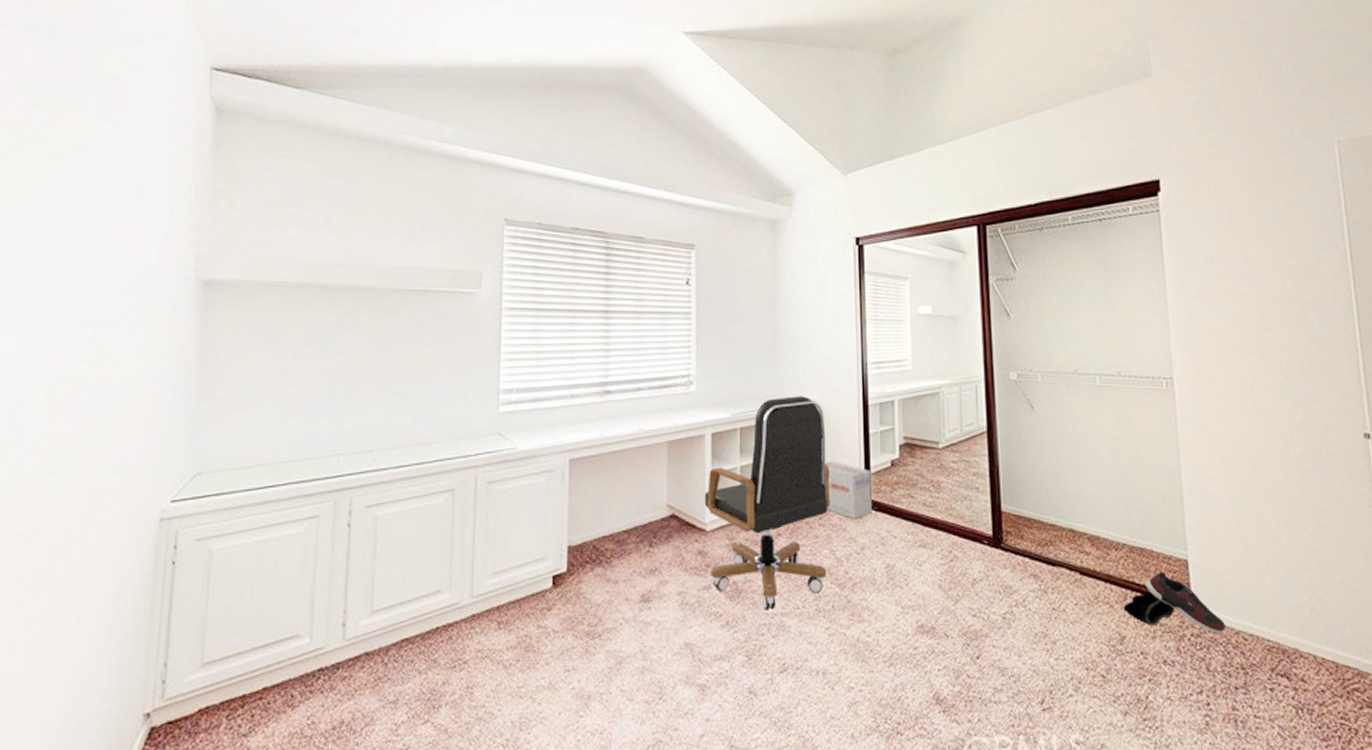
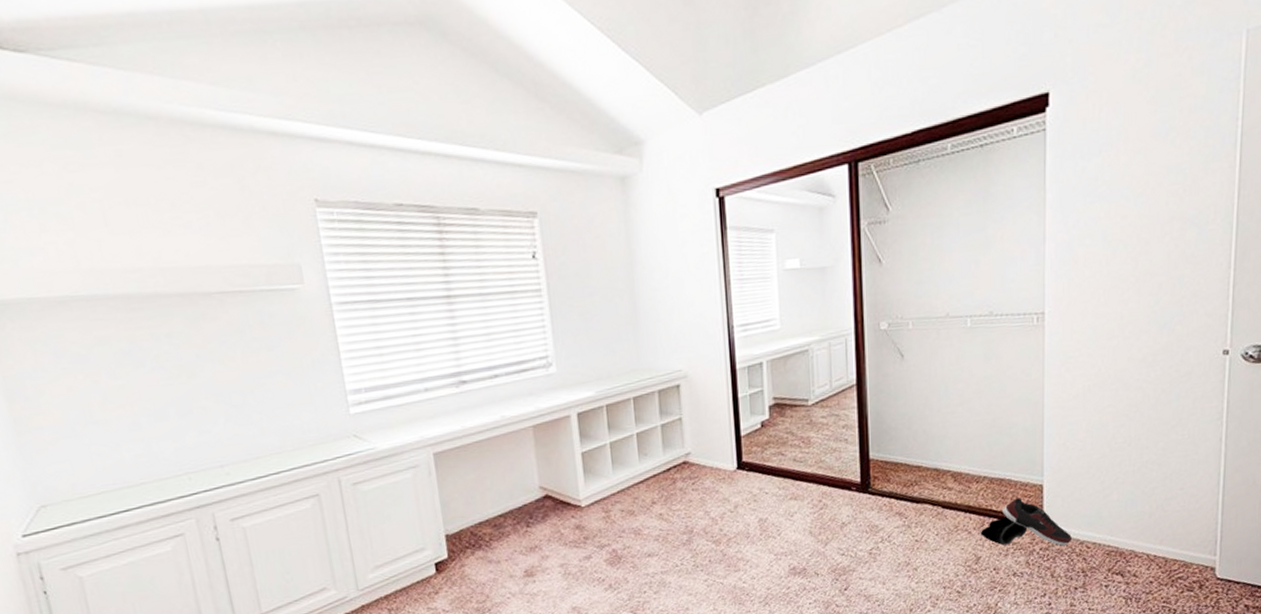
office chair: present [704,396,830,610] -> none [576,366,702,571]
cardboard box: present [825,461,872,519] -> none [695,428,744,481]

